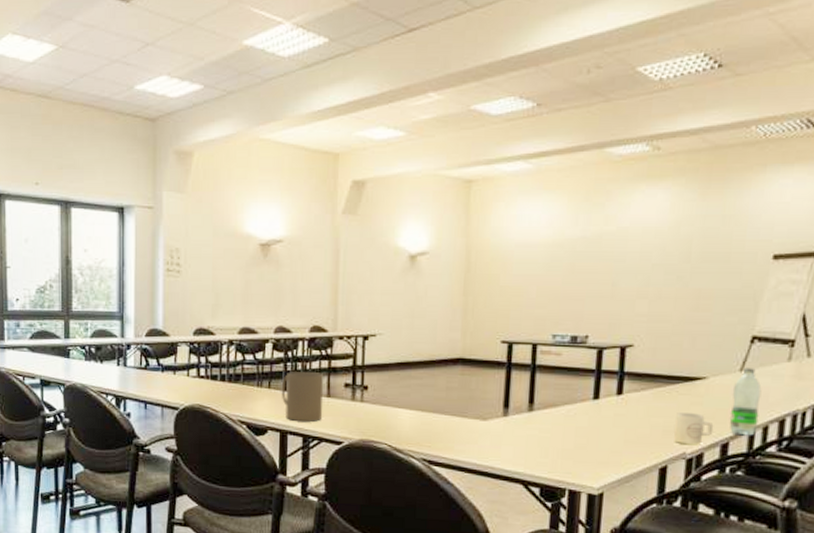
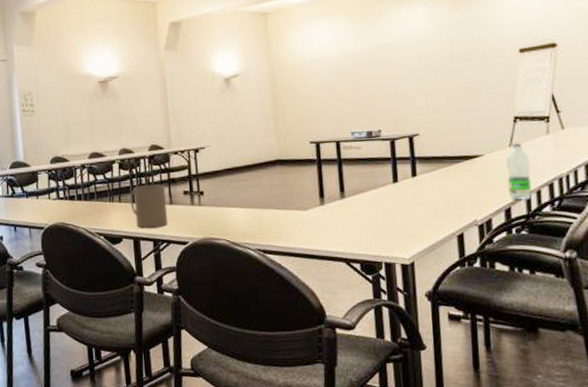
mug: present [673,413,714,445] -> none [463,185,497,214]

